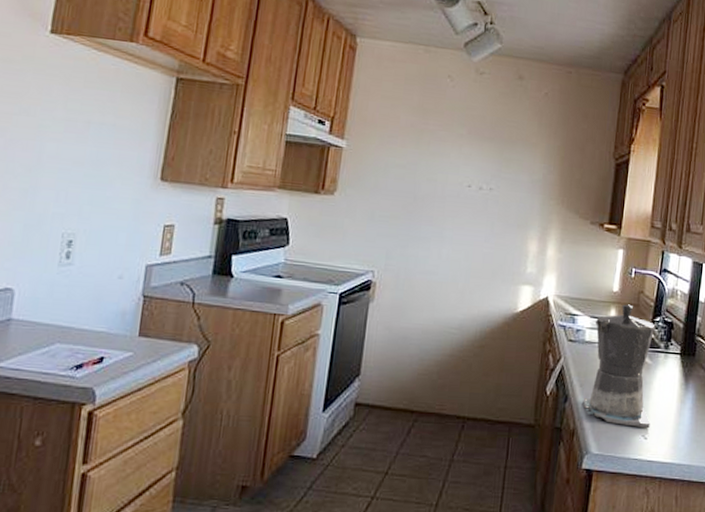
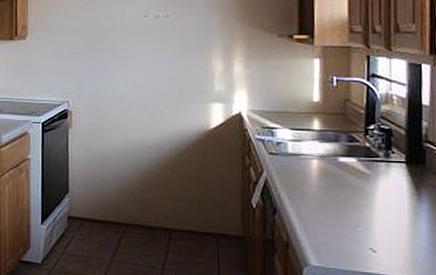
coffee maker: present [583,304,656,429] -> none [294,114,378,242]

